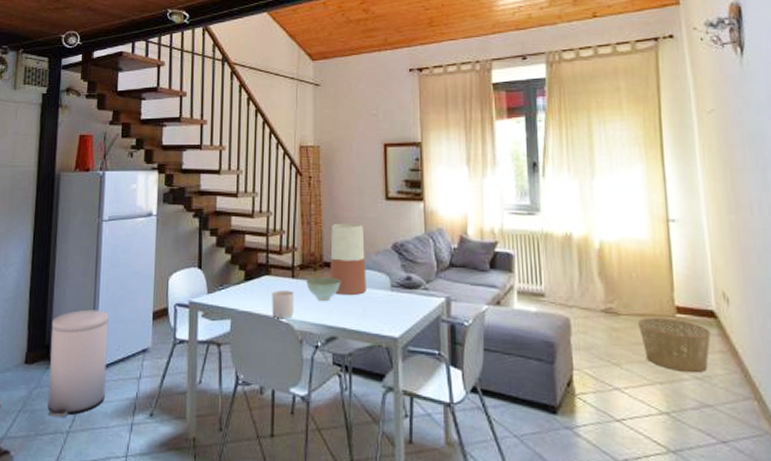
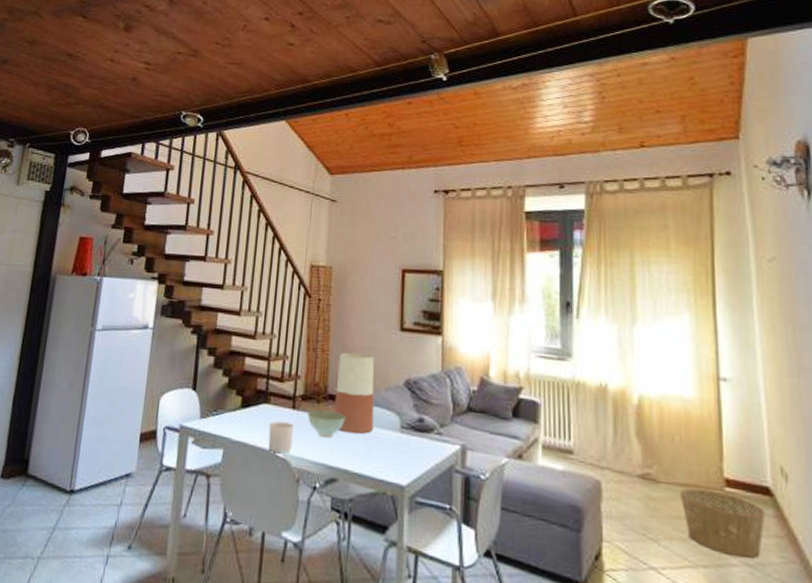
pedal bin: present [47,309,109,418] -> none [19,424,94,541]

